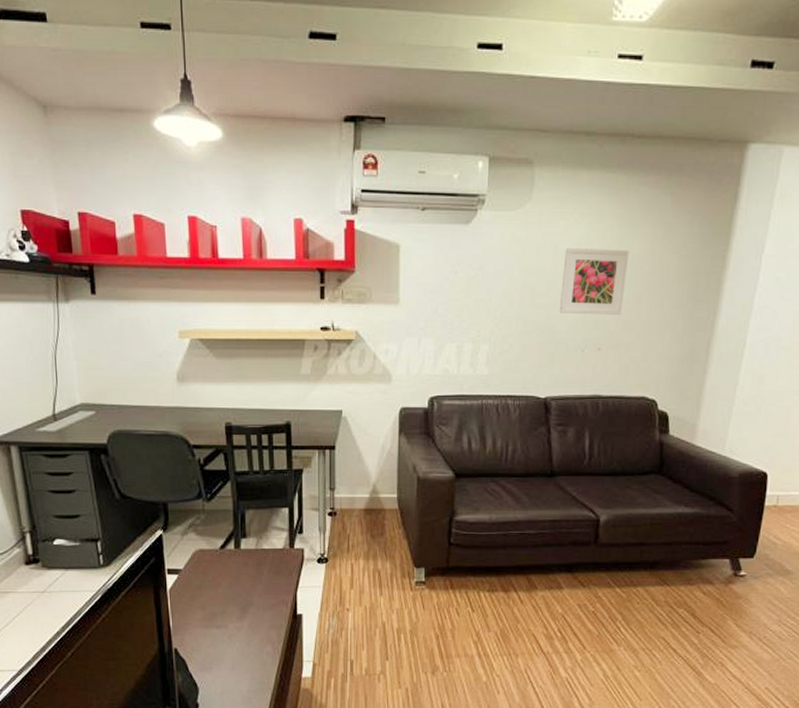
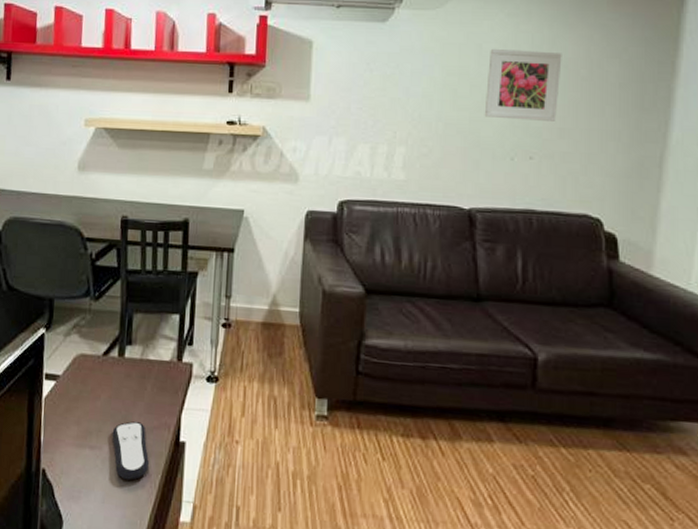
remote control: none [235,602,271,650] -> present [112,421,149,480]

